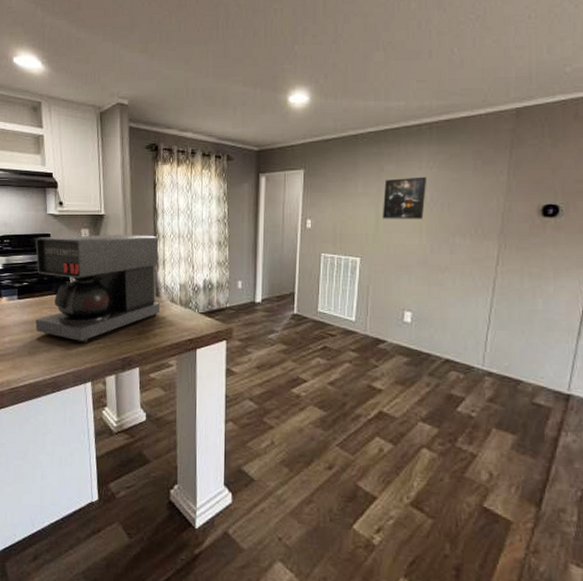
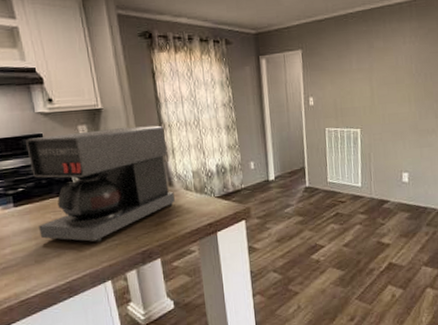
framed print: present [382,176,426,219] -> none [375,50,411,92]

